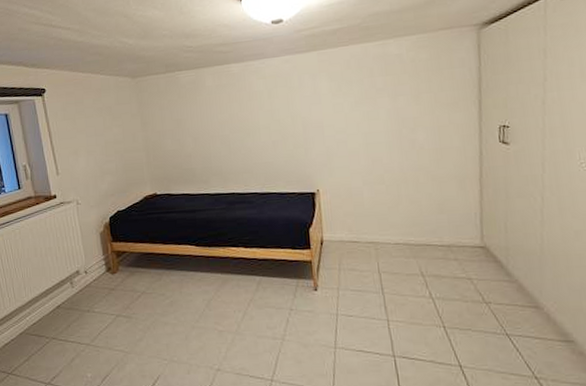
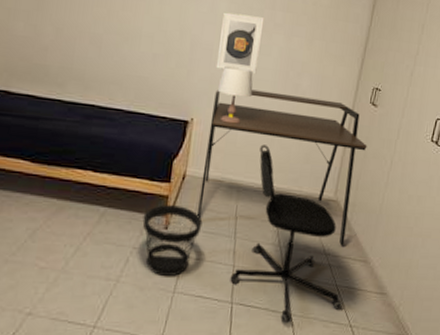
wastebasket: none [293,268,349,333] -> present [142,205,203,276]
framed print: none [326,87,369,142] -> present [215,12,265,74]
desk: none [334,148,508,293] -> present [197,88,367,246]
table lamp: none [335,135,370,189] -> present [217,65,253,125]
office chair: none [387,202,520,377] -> present [230,144,342,324]

